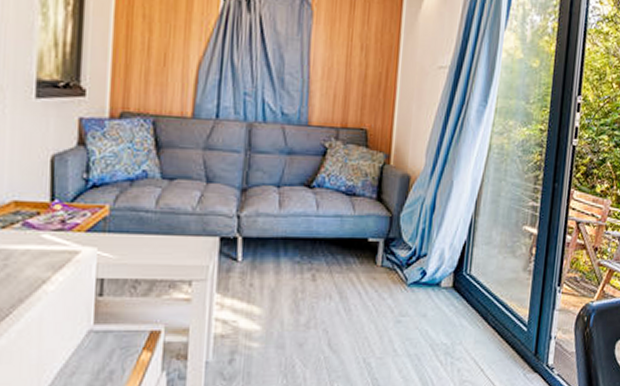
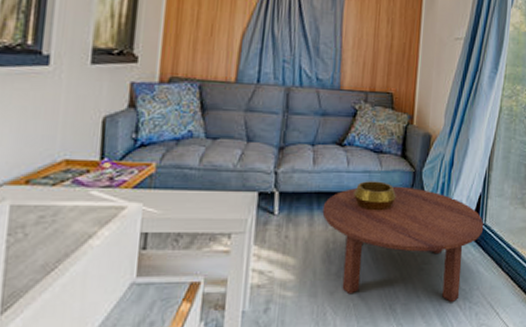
coffee table: none [289,232,469,357] -> present [322,186,484,302]
decorative bowl: none [324,226,371,259] -> present [354,181,396,211]

